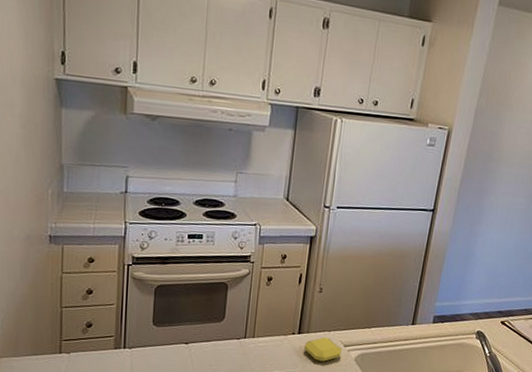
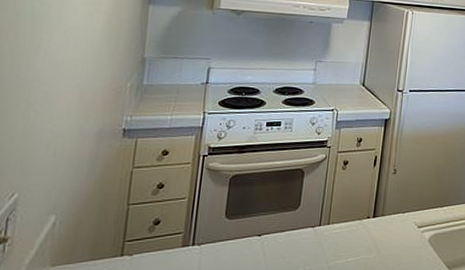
soap bar: present [304,337,342,362] -> none [379,219,416,245]

